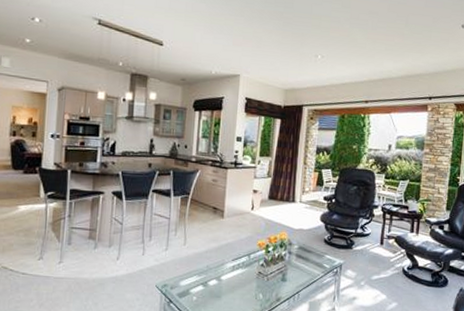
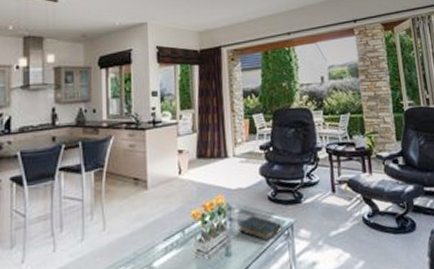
book: none [295,253,333,275] -> present [238,215,283,241]

